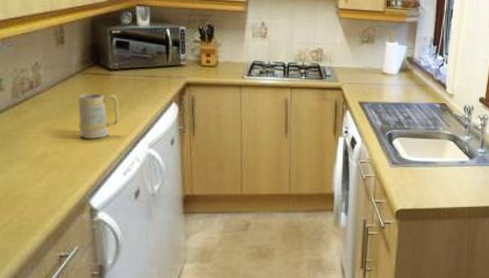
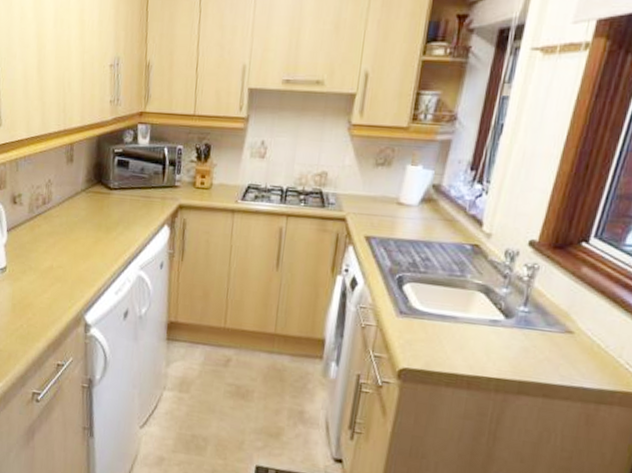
mug: present [78,93,120,139] -> none [80,211,116,257]

